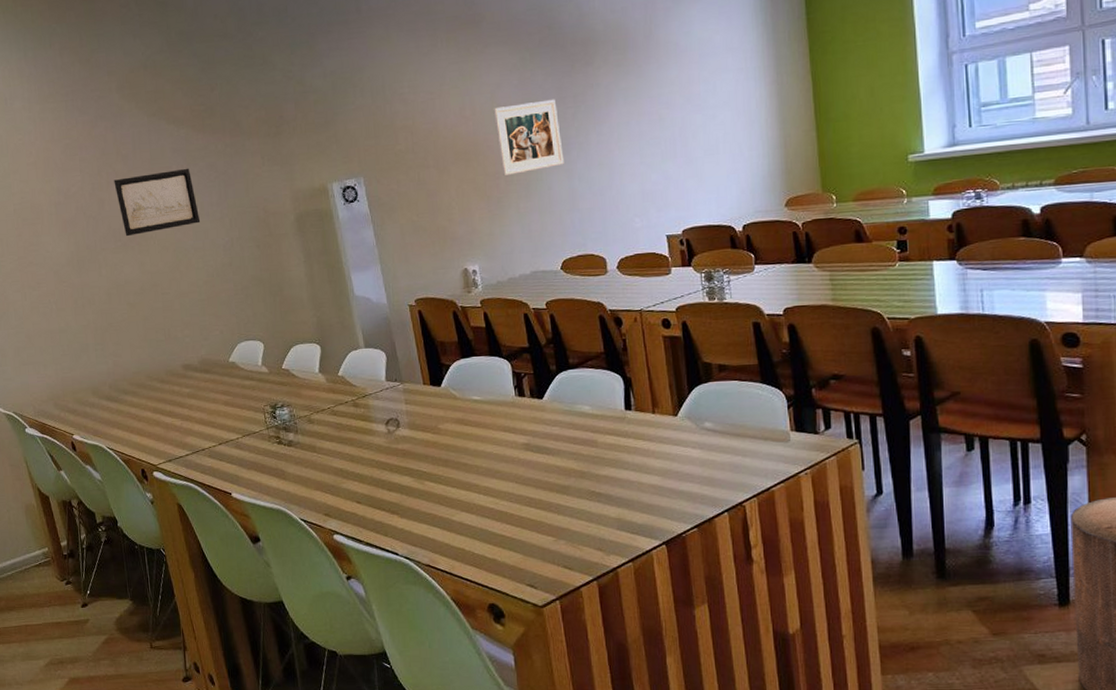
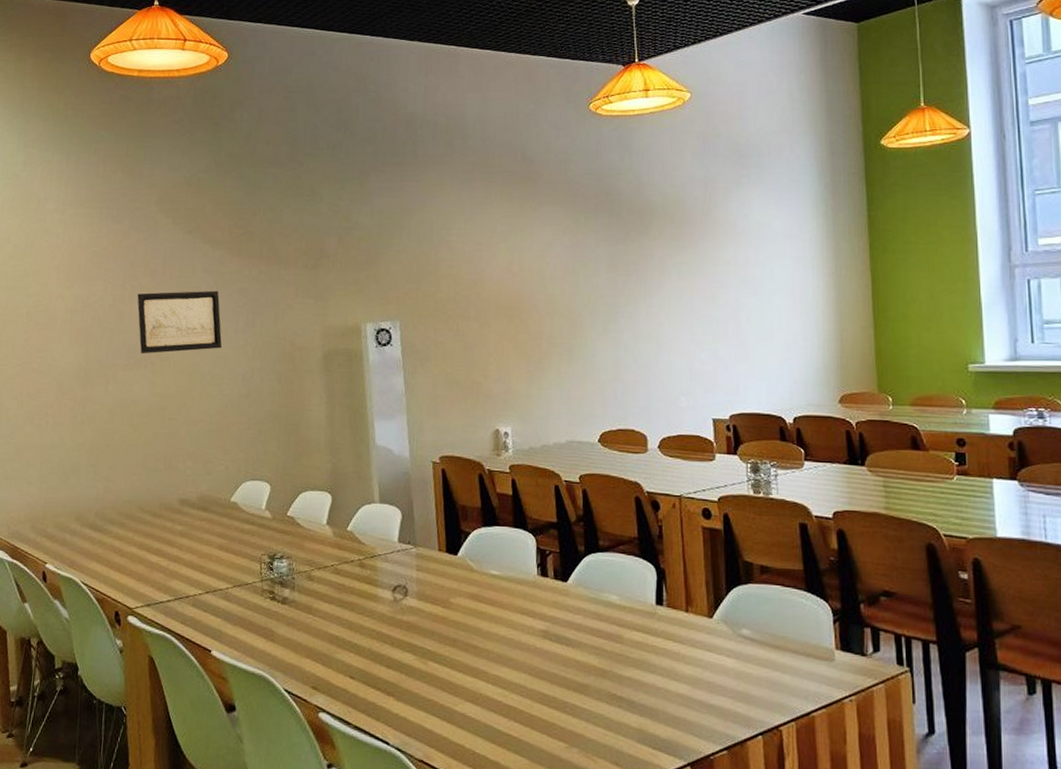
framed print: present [493,99,564,175] -> none [541,264,611,337]

